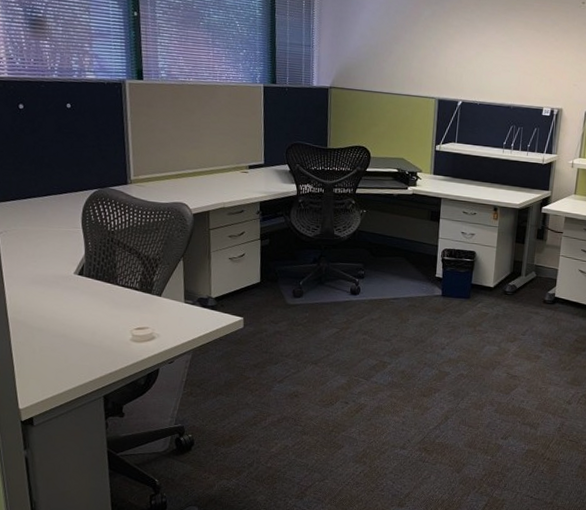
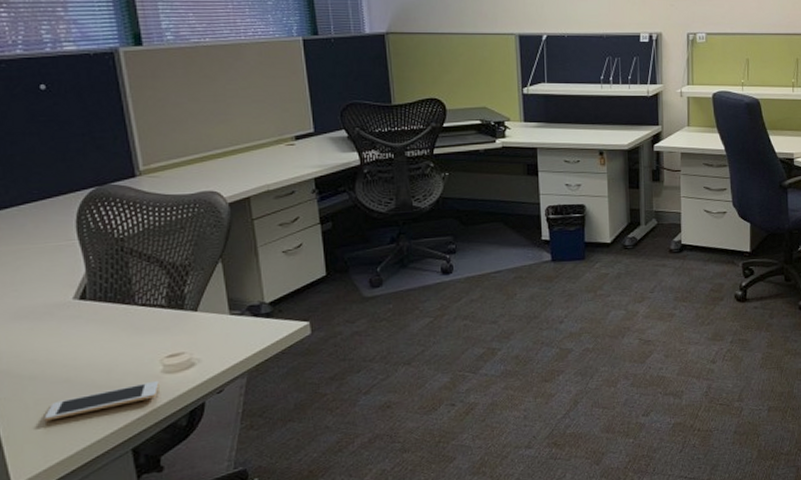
cell phone: none [45,346,128,365] -> present [44,380,159,421]

